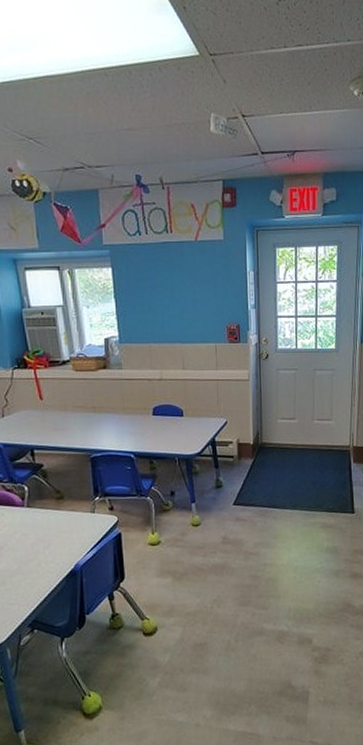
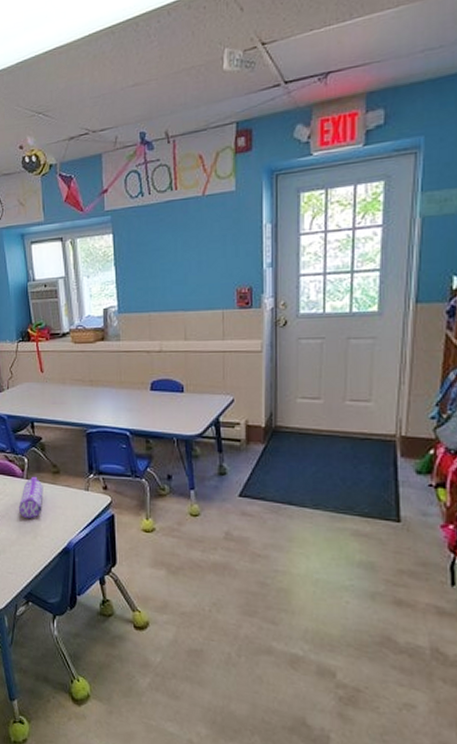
pencil case: none [19,503,47,546] -> present [18,476,44,518]

